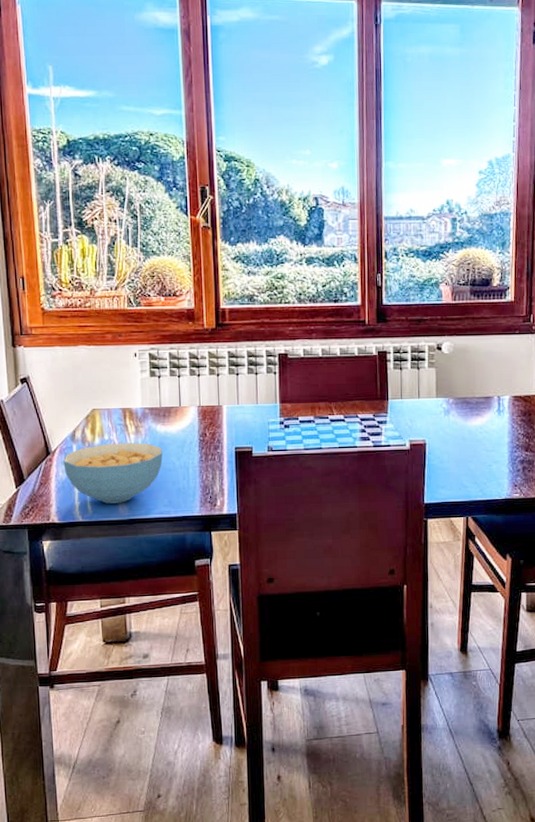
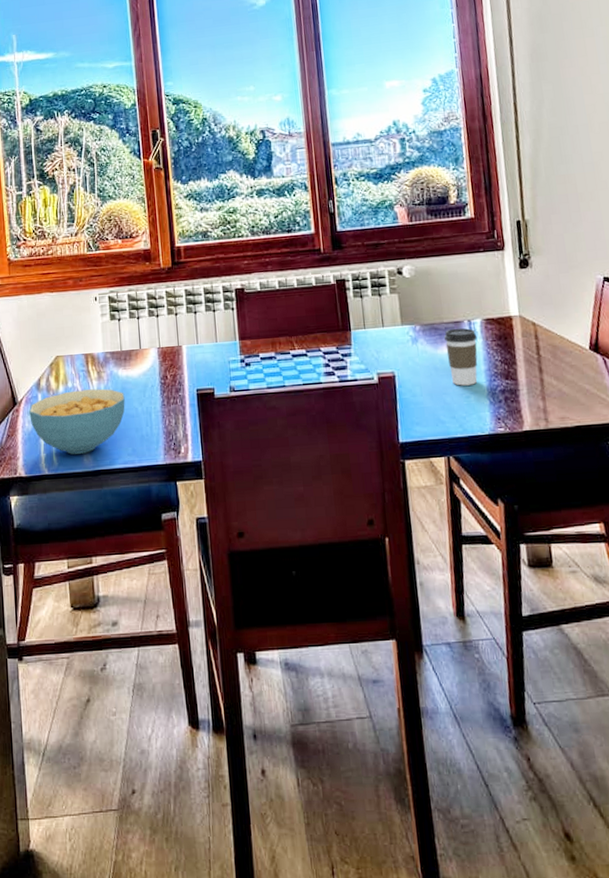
coffee cup: none [475,403,504,455] -> present [444,328,478,386]

